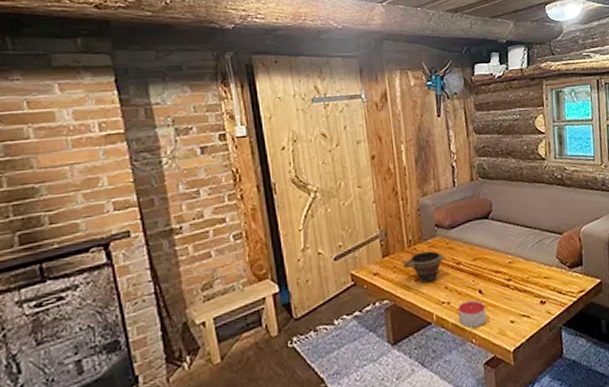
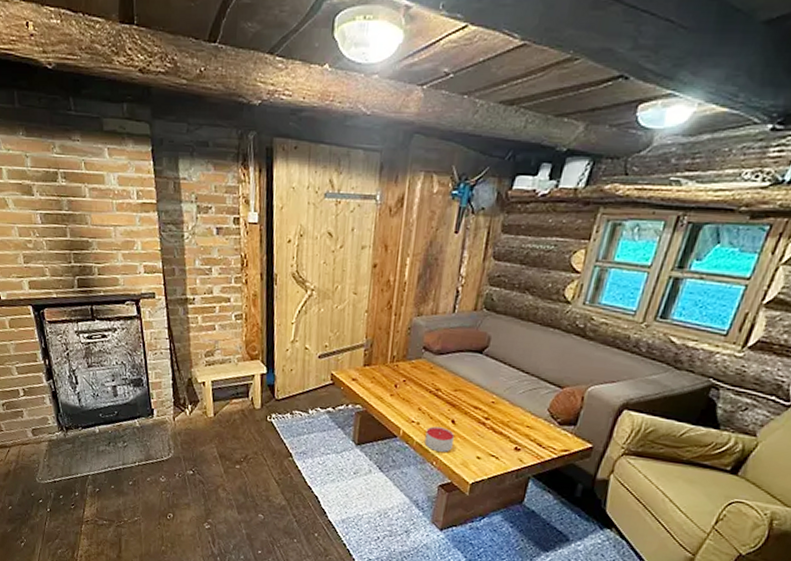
bowl: present [403,250,446,283] -> none [381,369,426,401]

